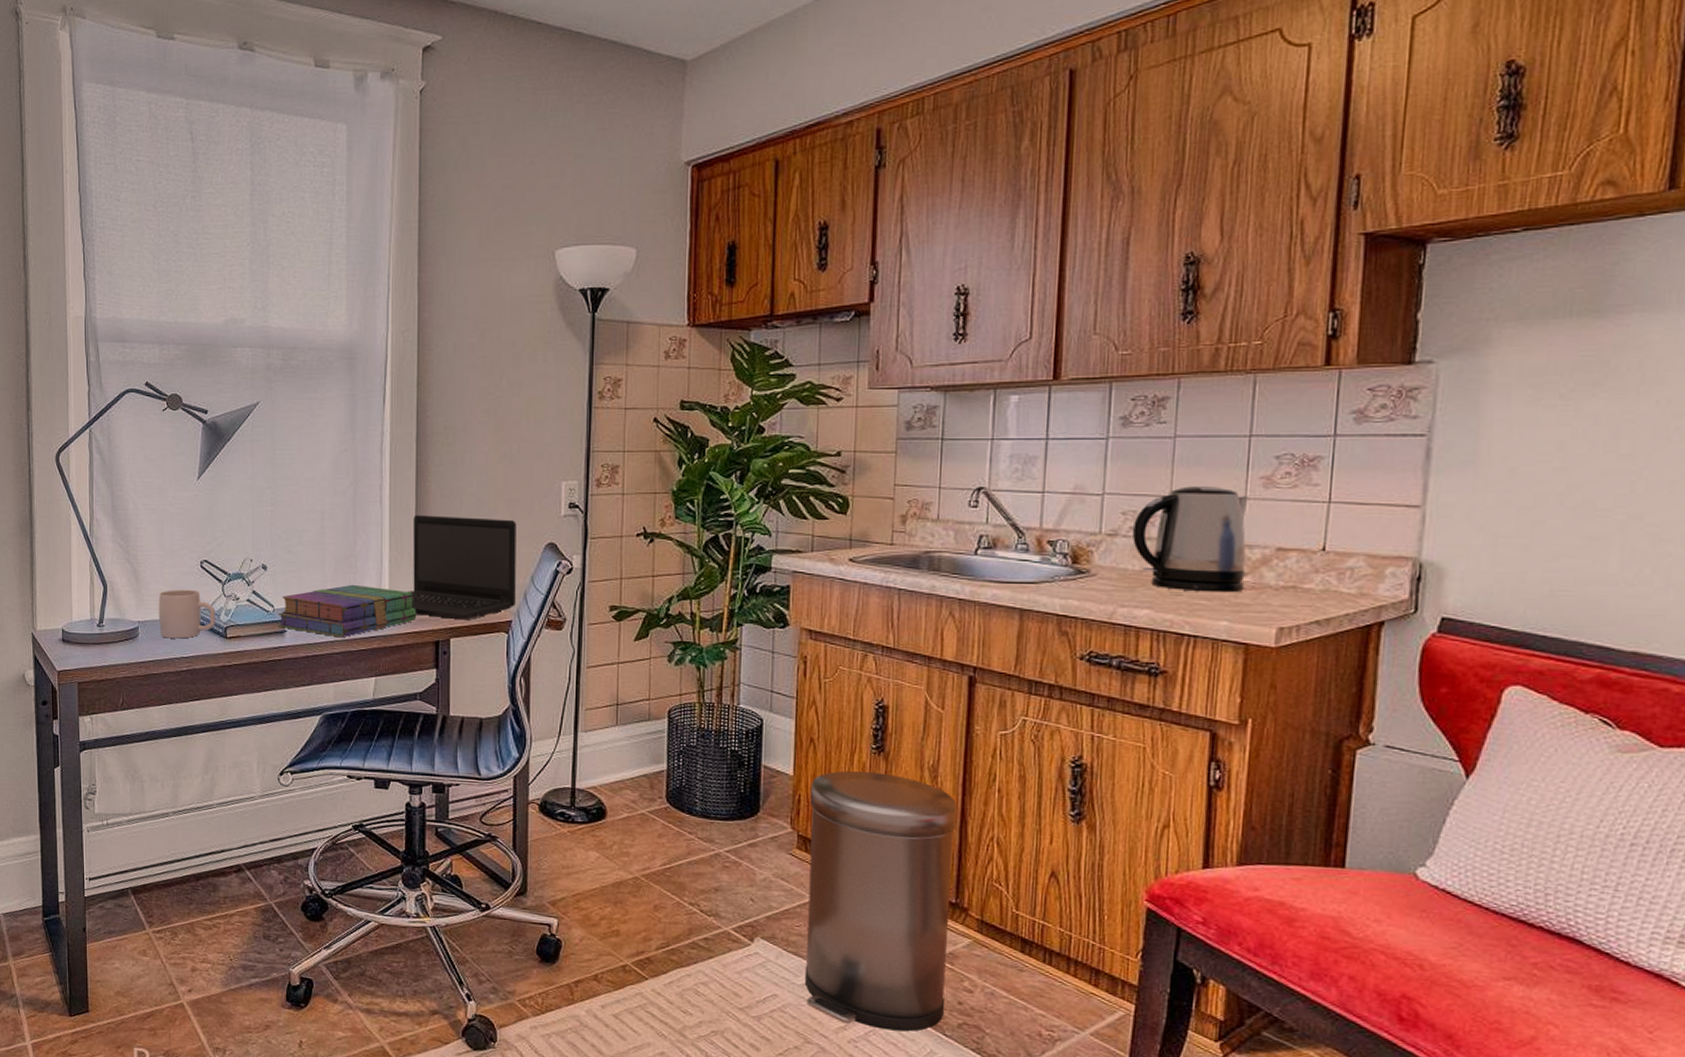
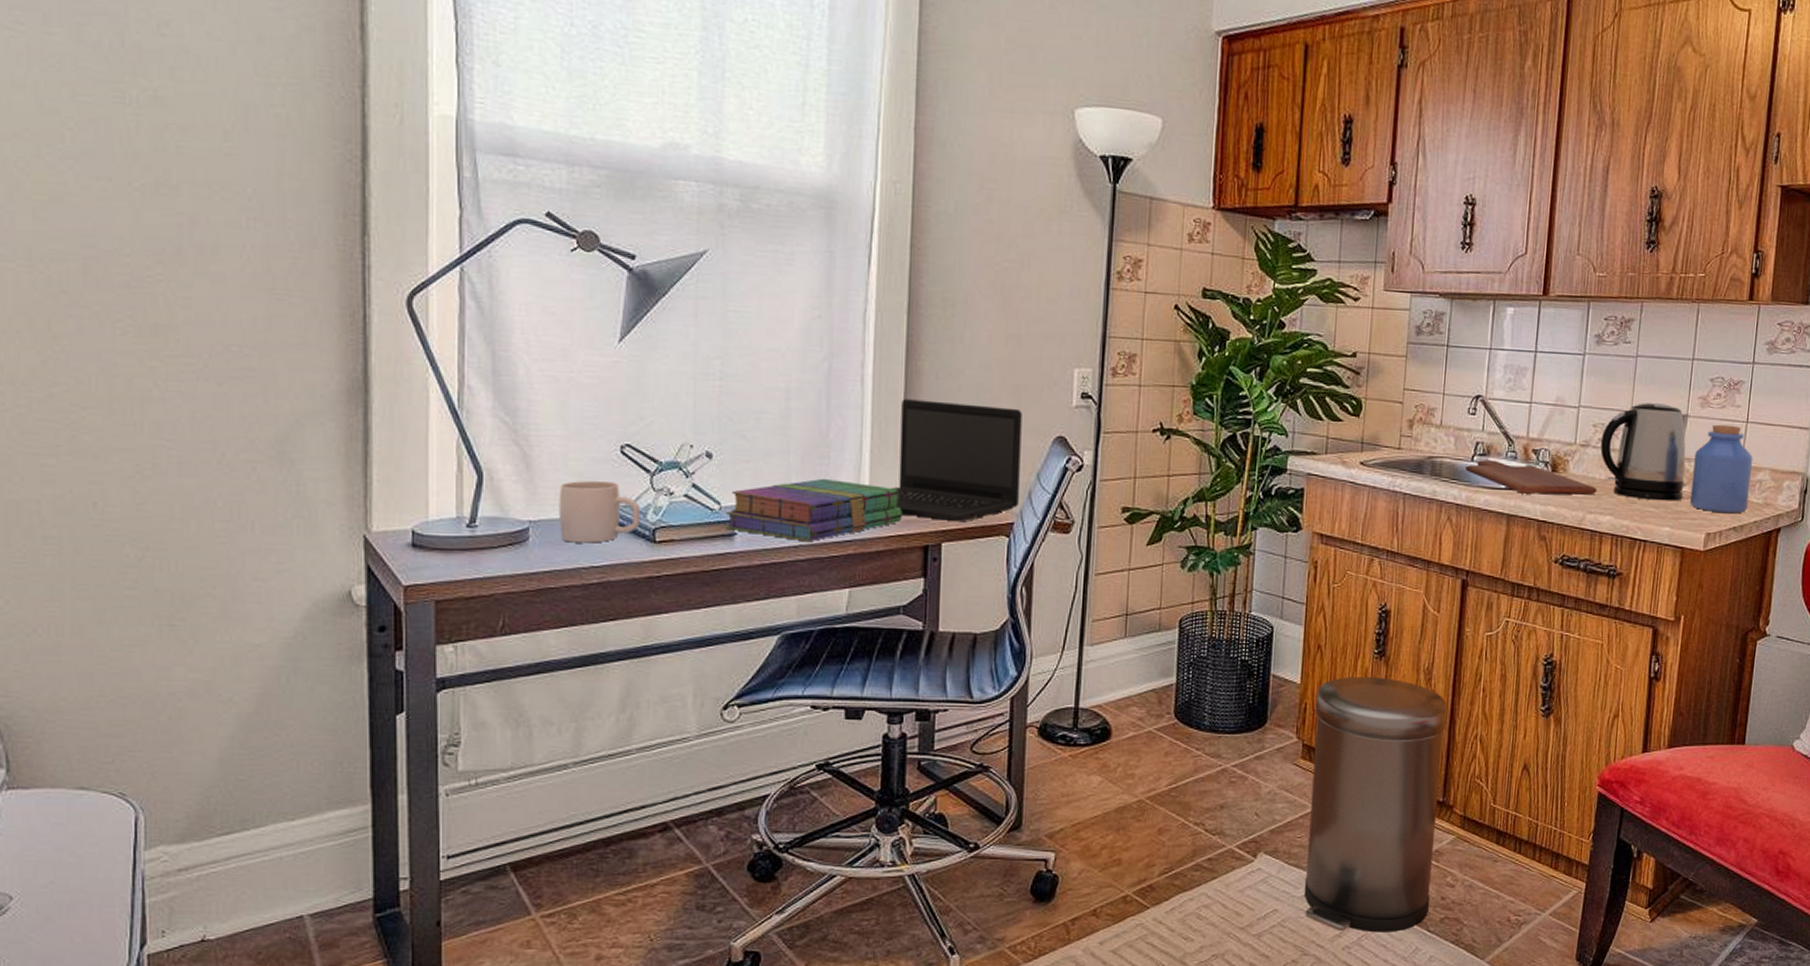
cutting board: none [968,553,1130,588] -> present [1465,460,1597,495]
jar: none [1253,506,1341,606] -> present [1689,424,1754,514]

